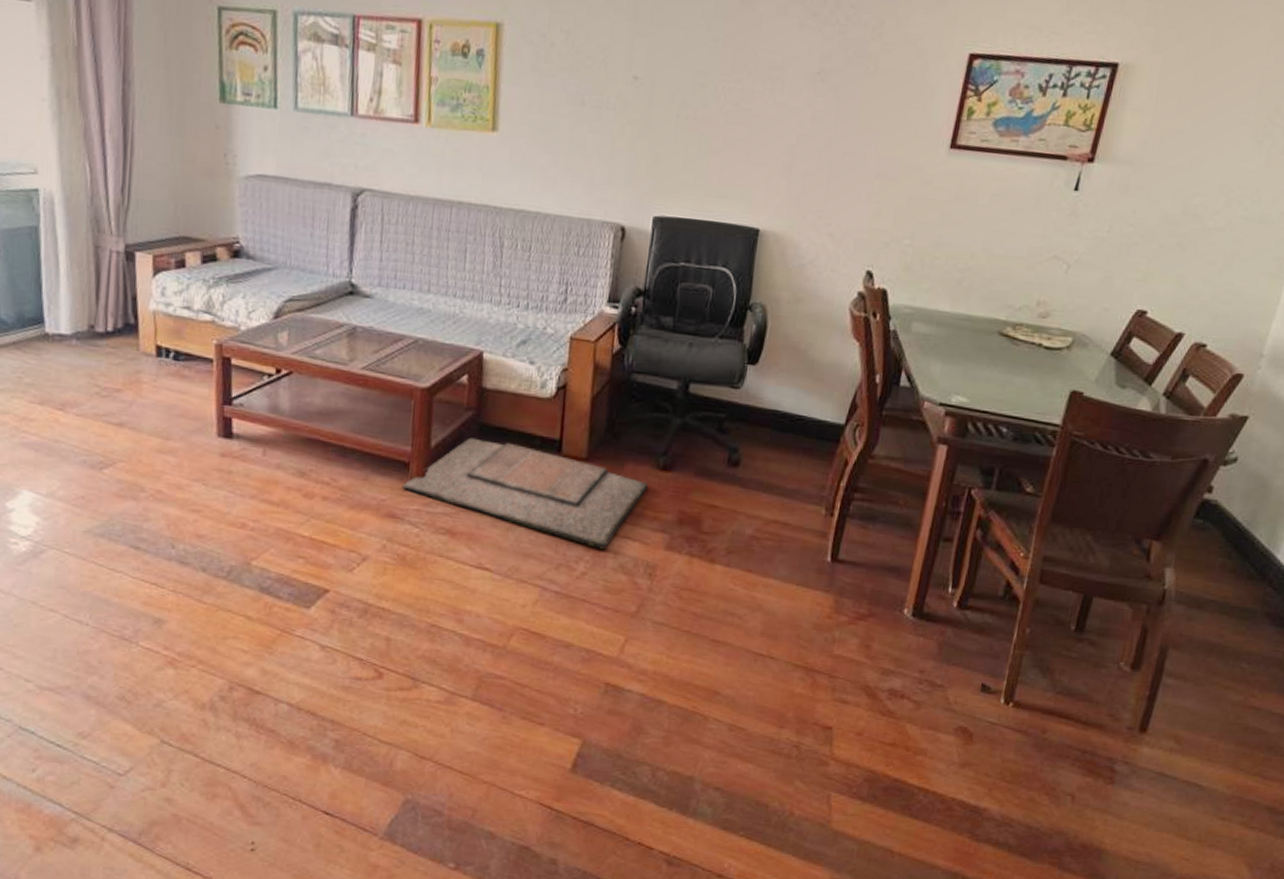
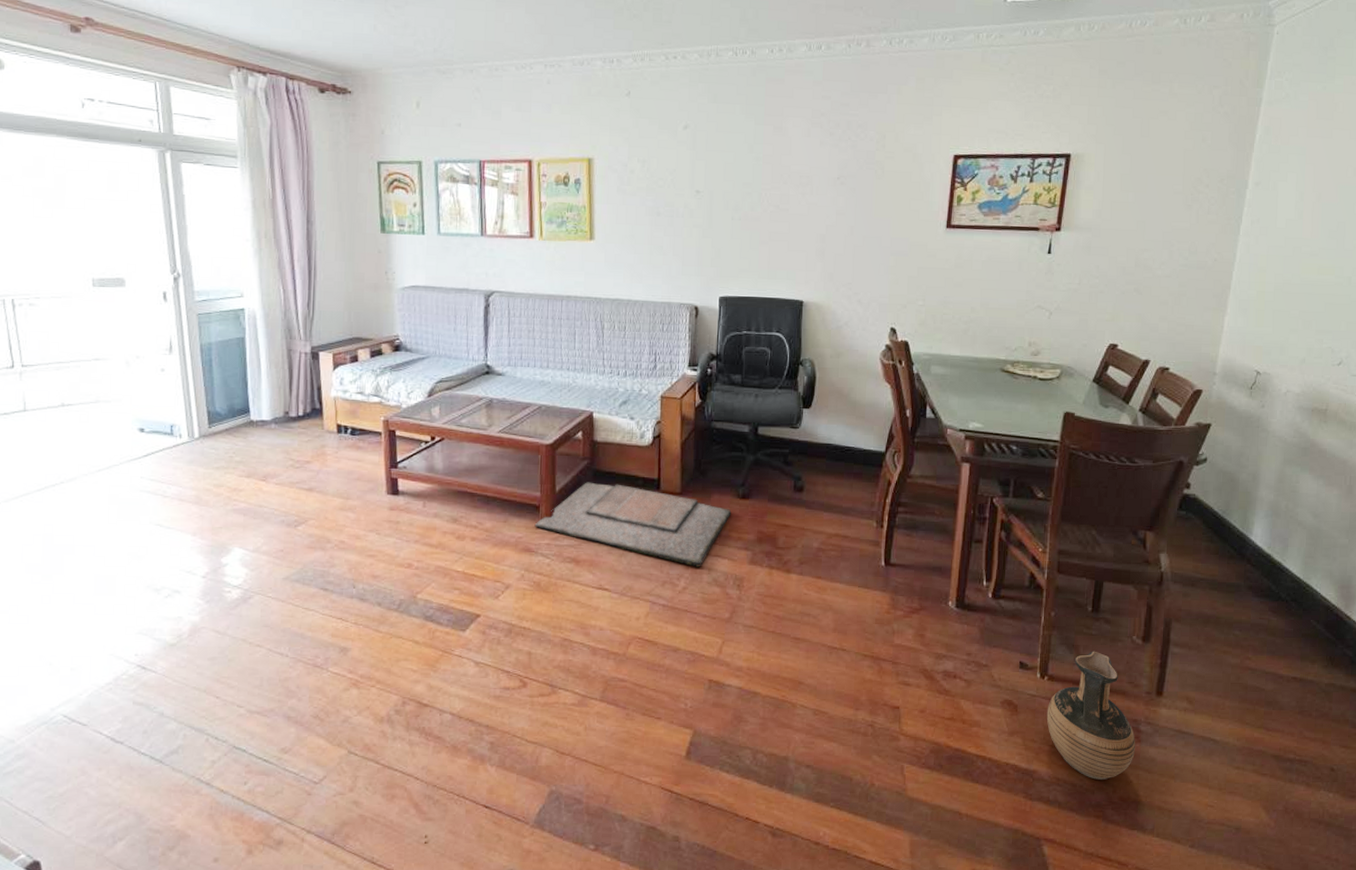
ceramic jug: none [1006,676,1108,824] -> present [1046,651,1135,781]

